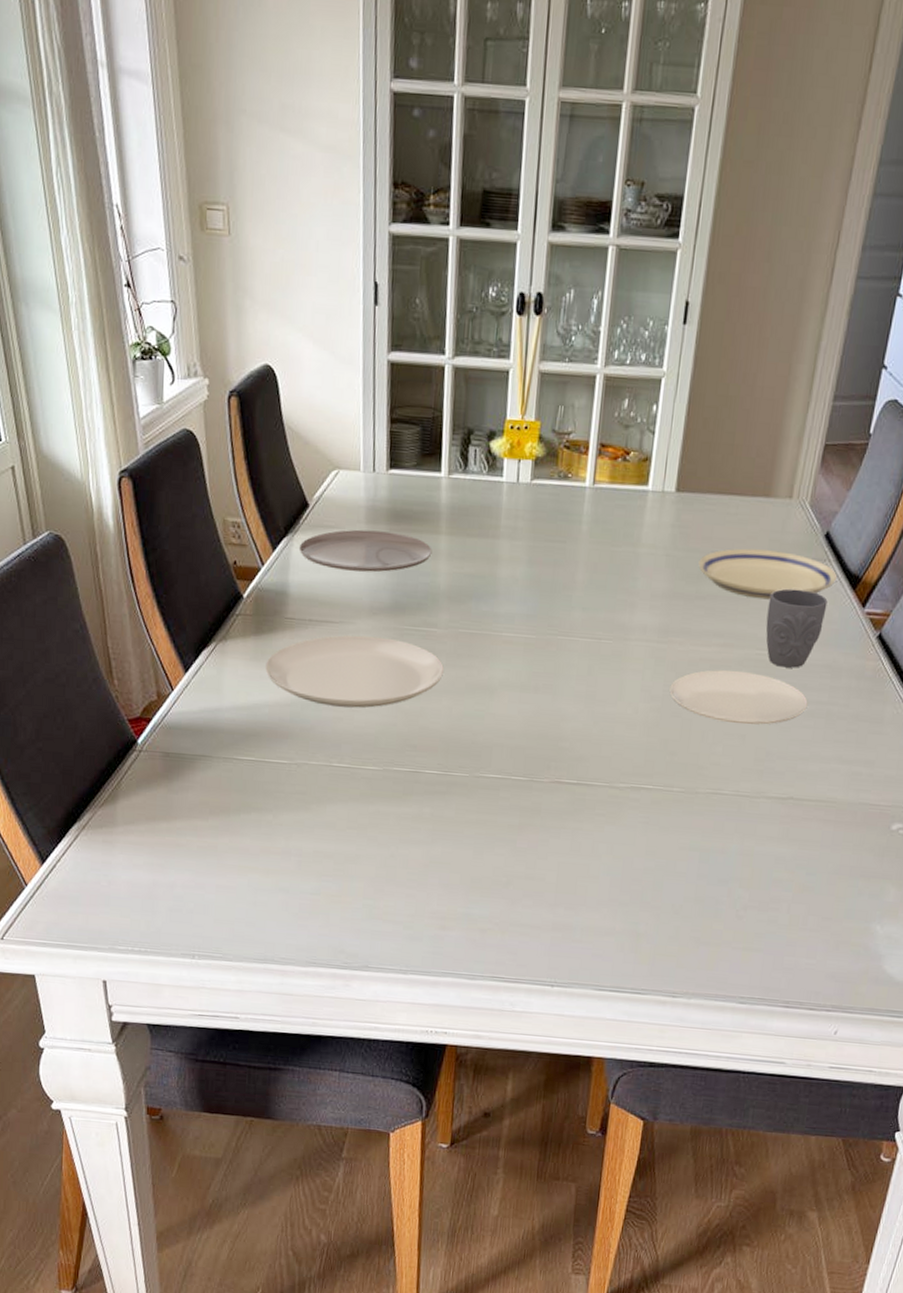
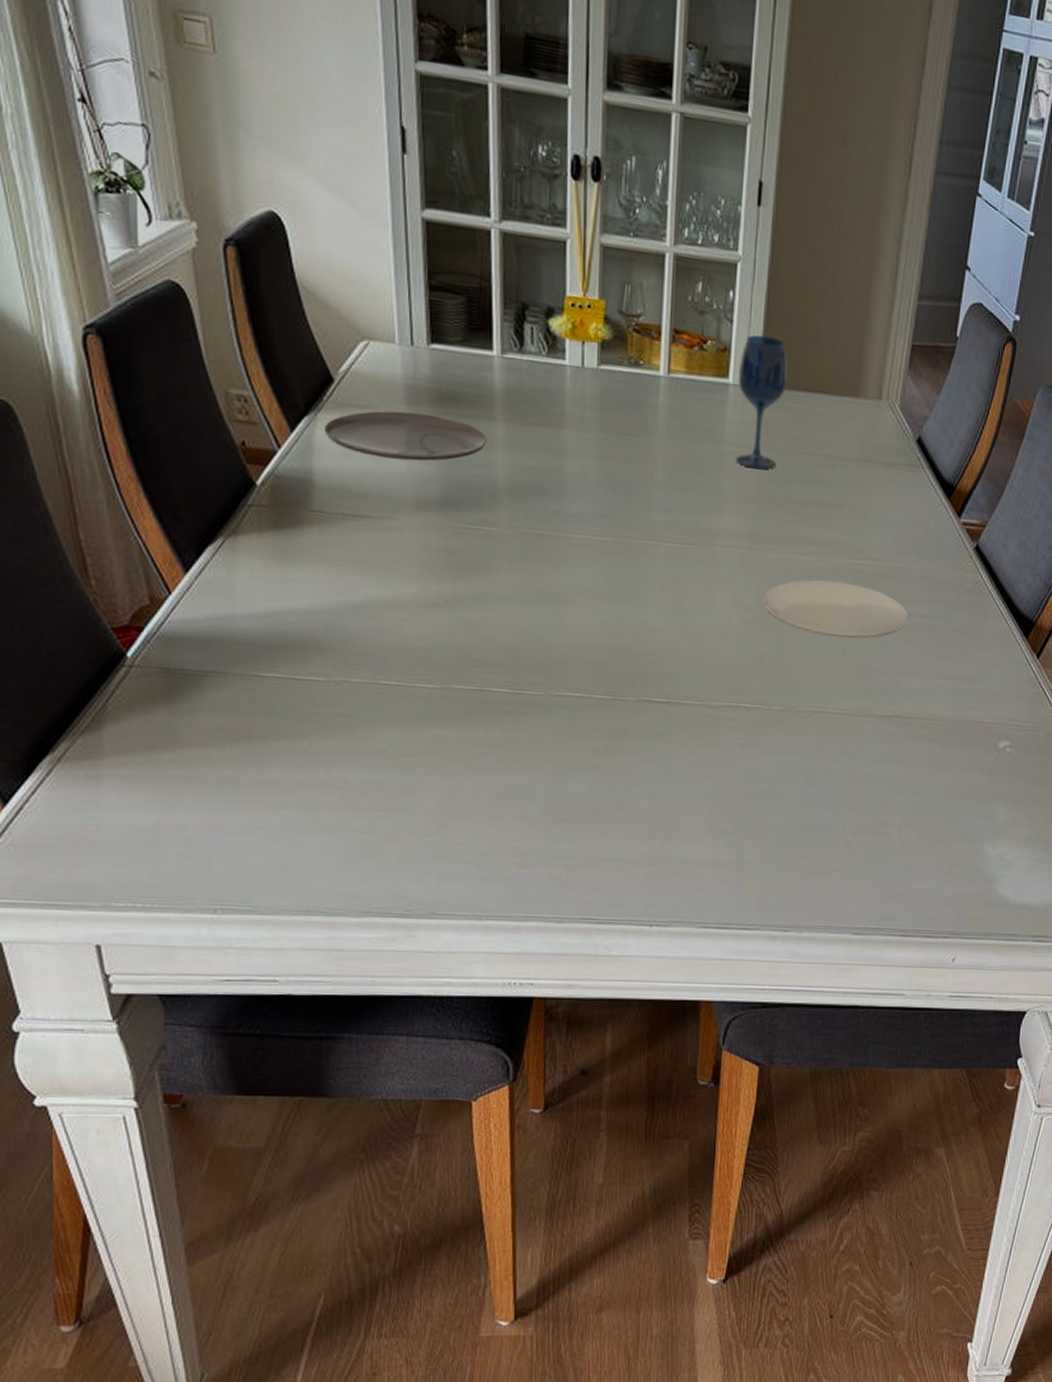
plate: present [265,635,444,708] -> none [289,532,508,617]
wineglass: none [651,444,704,569] -> present [736,335,787,470]
plate: present [698,548,837,600] -> none [787,450,931,507]
cup: present [766,588,828,668] -> none [861,495,923,579]

